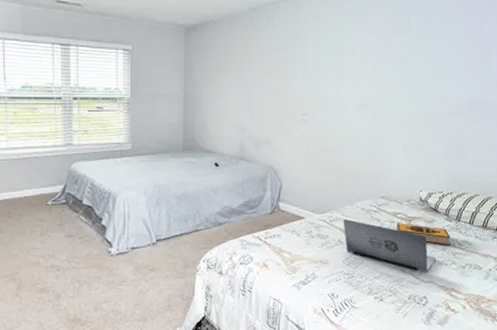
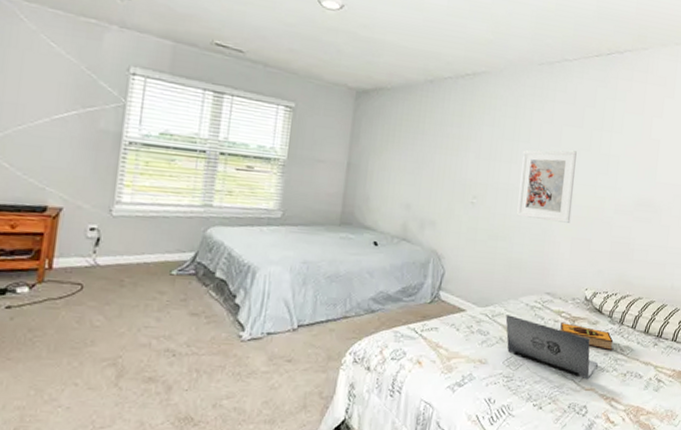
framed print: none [347,59,404,130] -> present [517,150,577,223]

